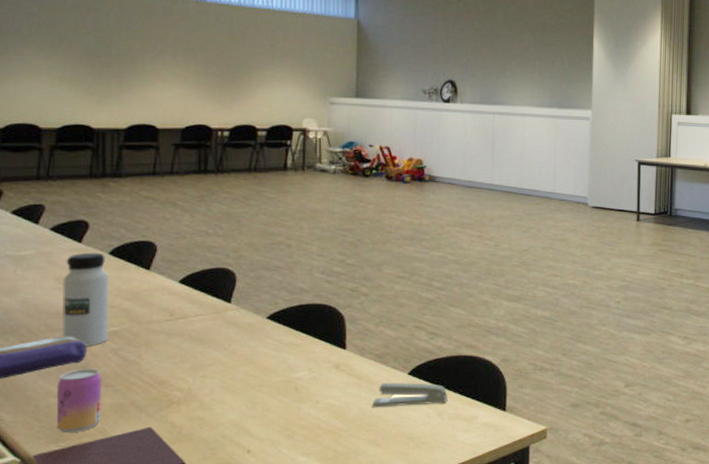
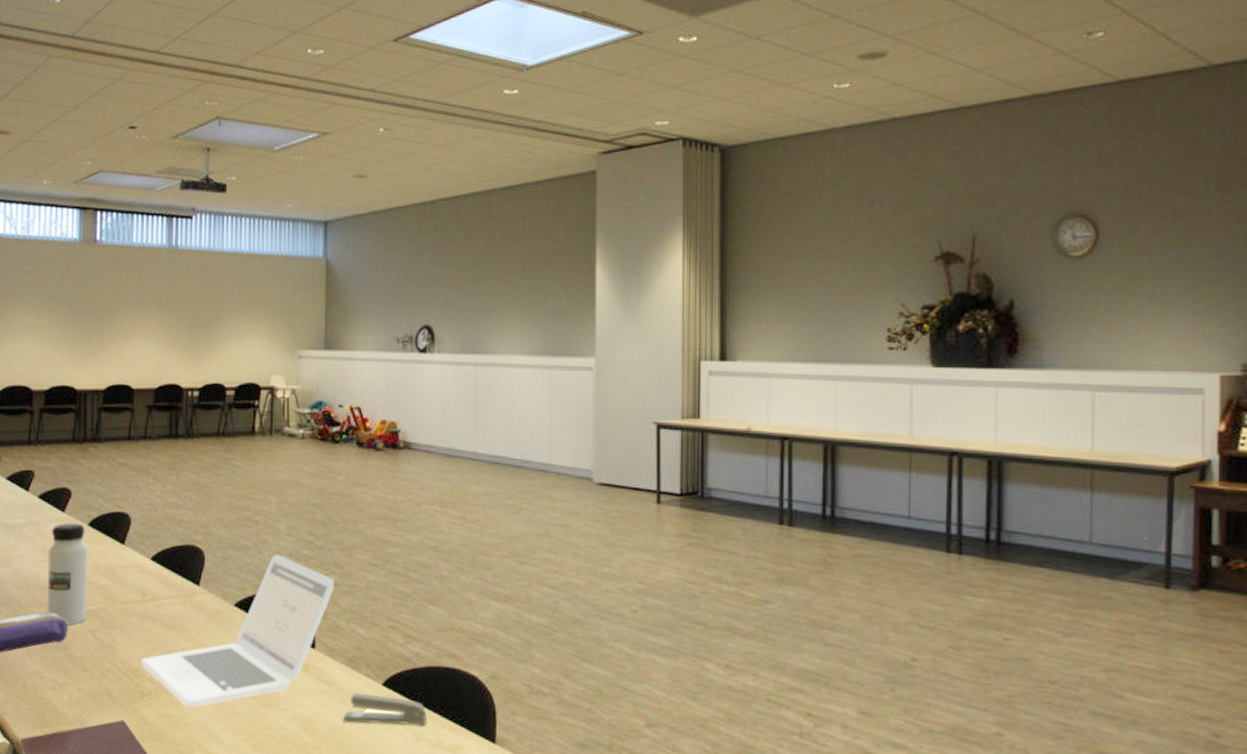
beverage can: present [56,368,101,434] -> none [40,649,80,719]
laptop: none [169,273,365,409] -> present [141,554,335,708]

